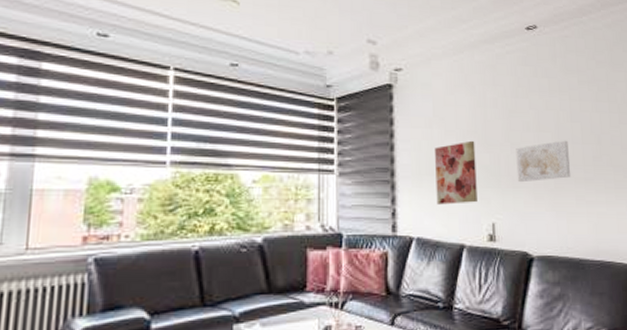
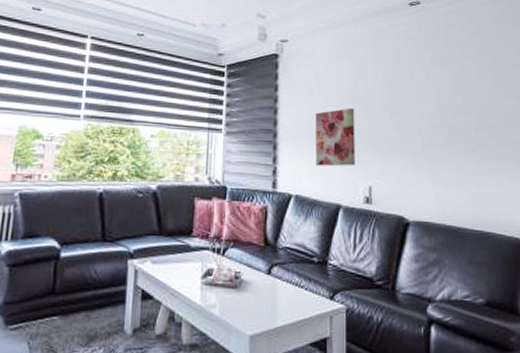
wall art: present [516,140,571,183] -> none [395,111,451,150]

